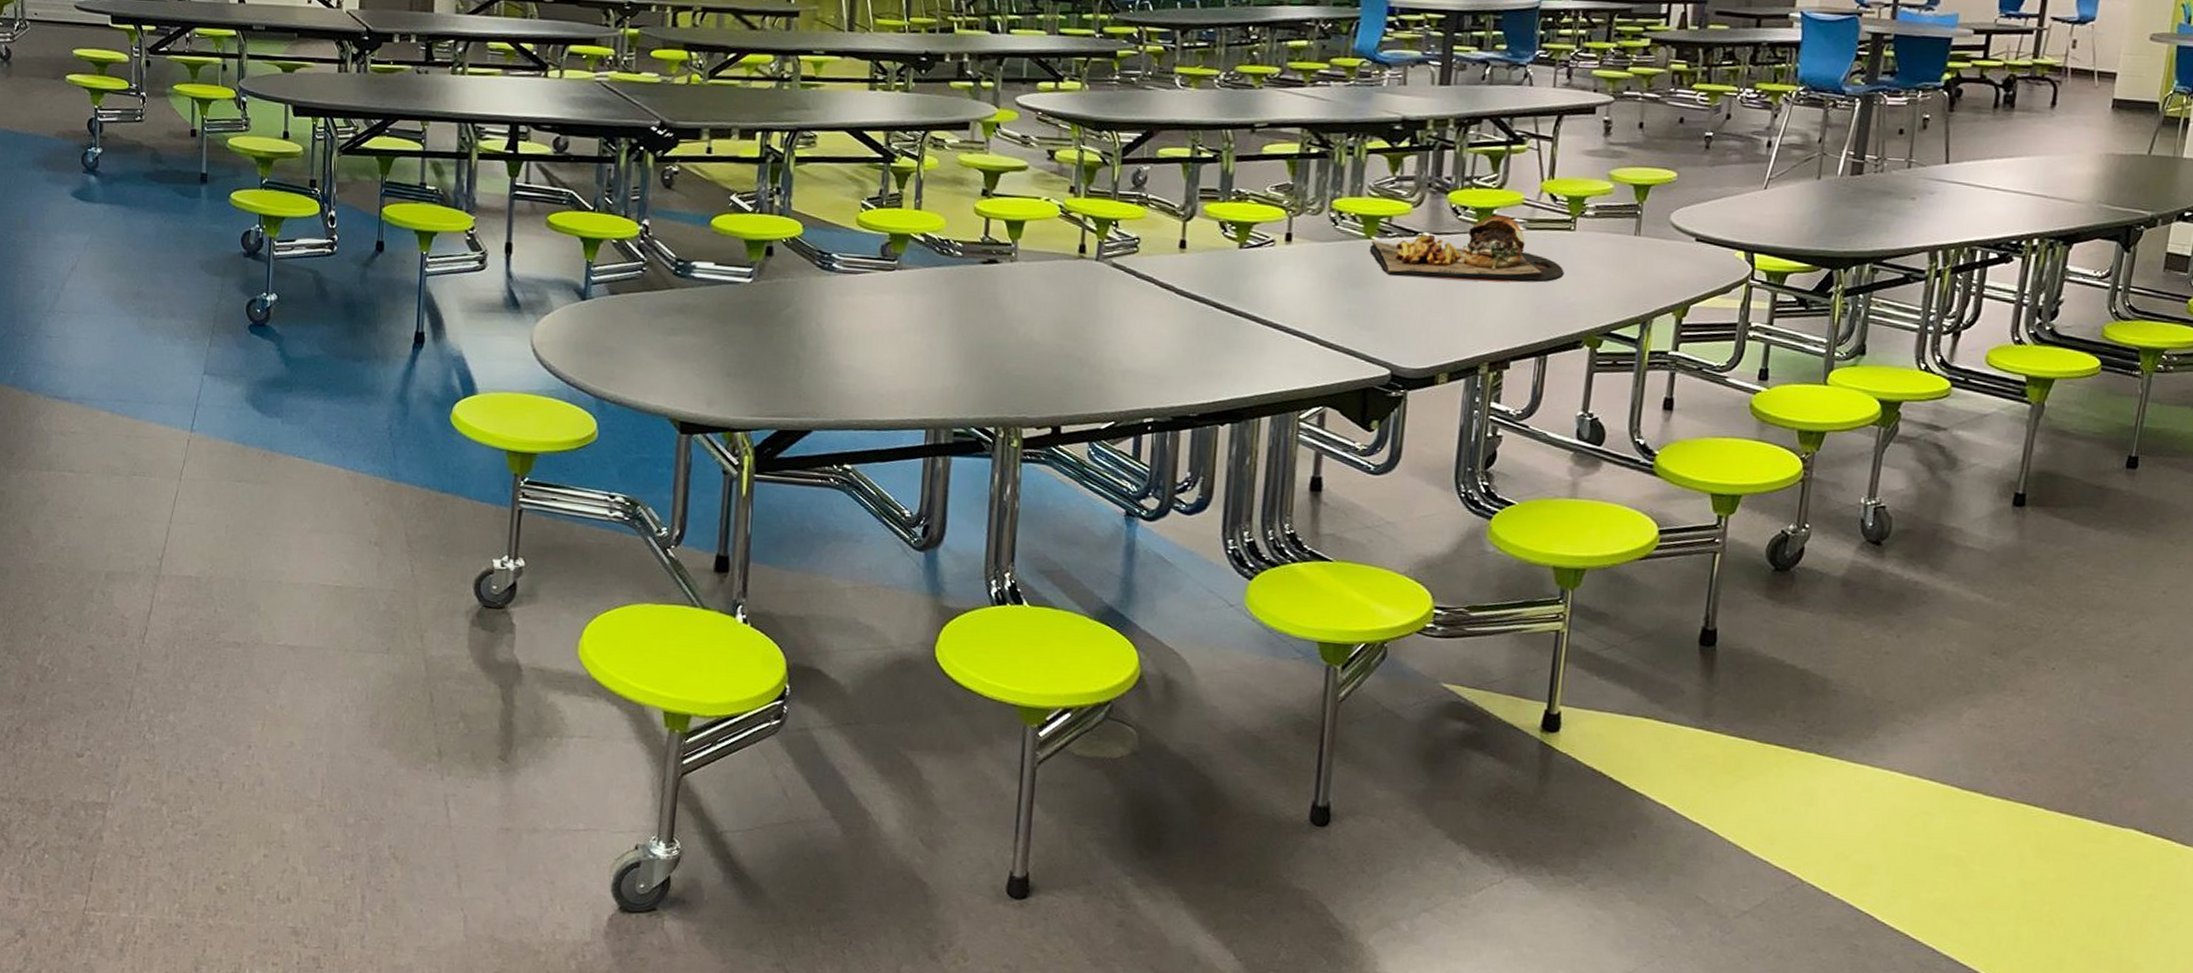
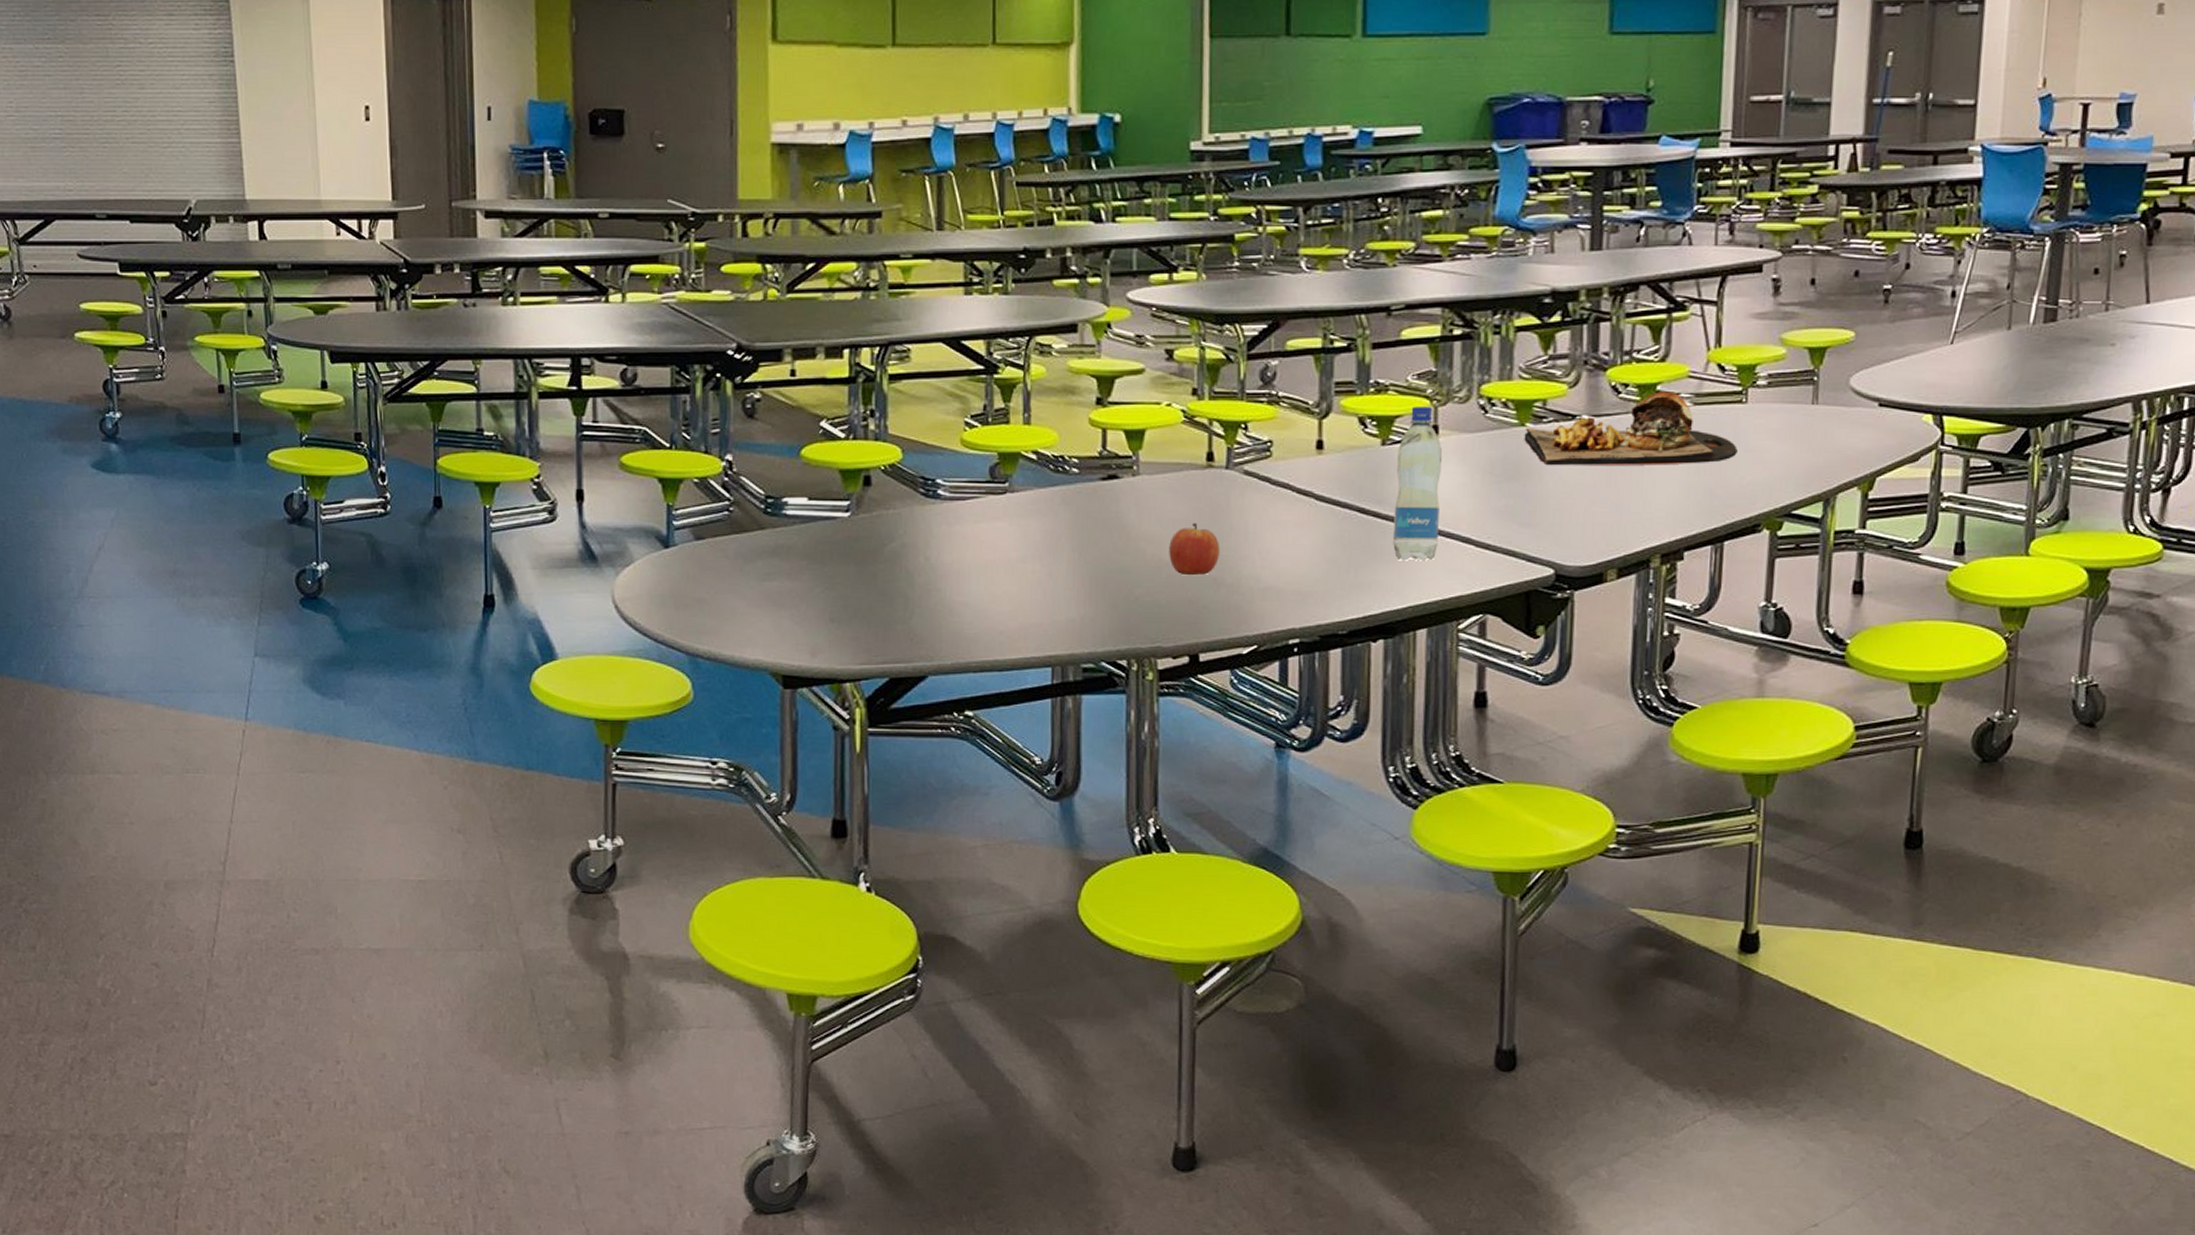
apple: none [1039,308,1087,356] -> present [1169,523,1221,576]
bottle: none [1244,215,1294,355] -> present [1393,406,1442,561]

